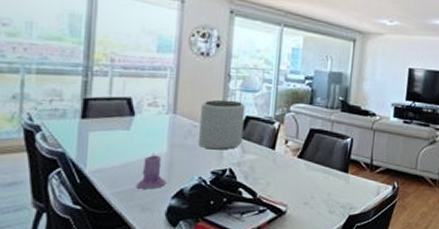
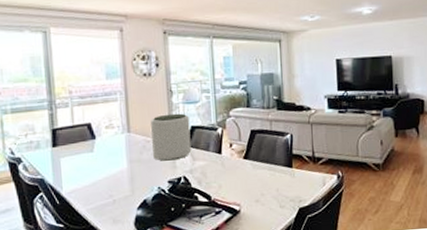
candle: present [136,152,167,189] -> none [106,169,131,204]

